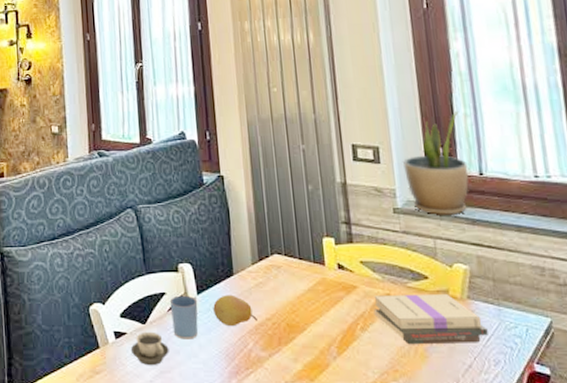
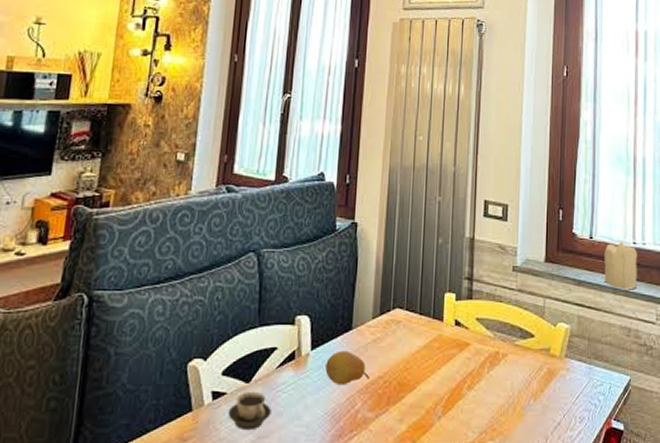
mug: present [169,295,199,340] -> none [279,350,310,400]
books: present [373,293,488,345] -> none [482,352,578,403]
potted plant: present [403,111,469,216] -> none [527,176,581,277]
candle: none [499,175,546,227] -> present [604,241,637,290]

